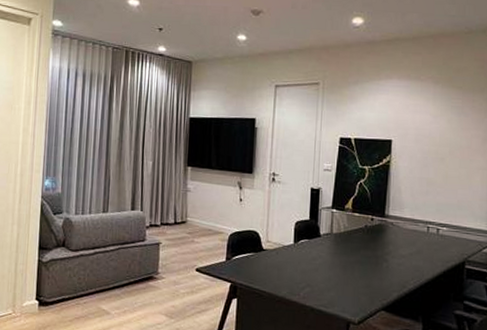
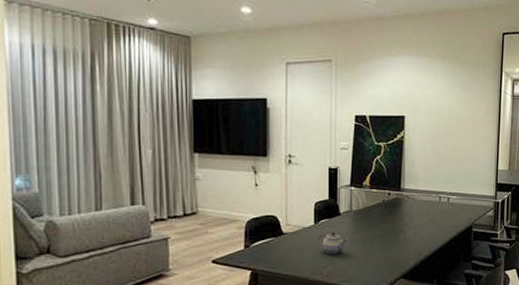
teapot: none [297,253,326,276] -> present [318,231,347,254]

